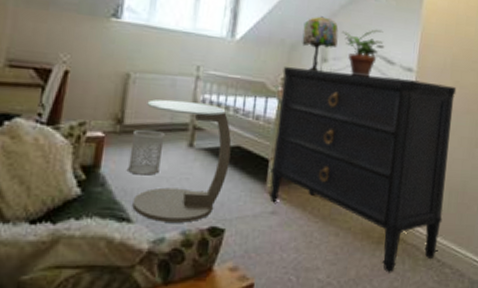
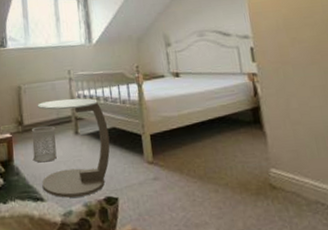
dresser: present [269,67,457,273] -> none [135,42,319,221]
table lamp: present [302,16,339,72] -> none [144,10,176,56]
potted plant: present [341,29,385,77] -> none [177,9,218,52]

